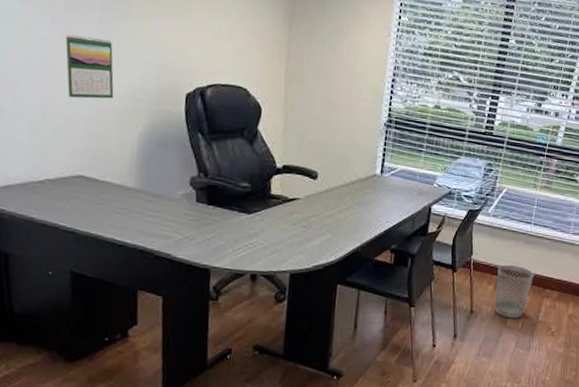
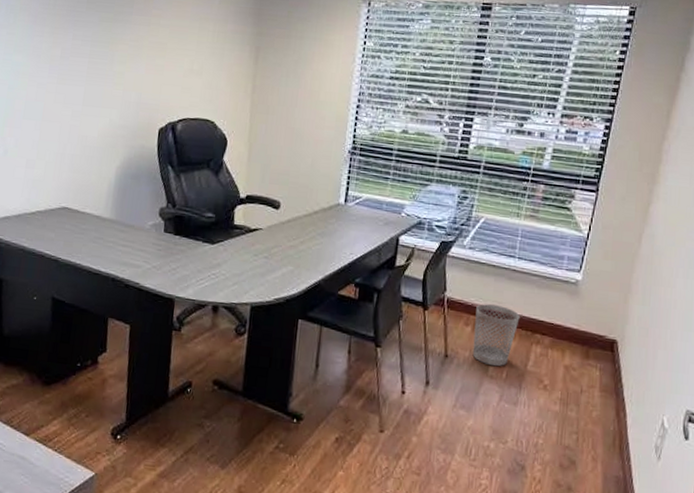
calendar: present [65,34,114,99] -> none [59,80,98,137]

